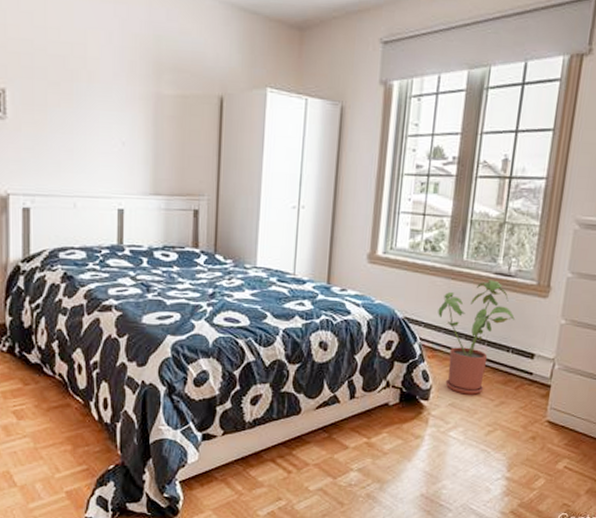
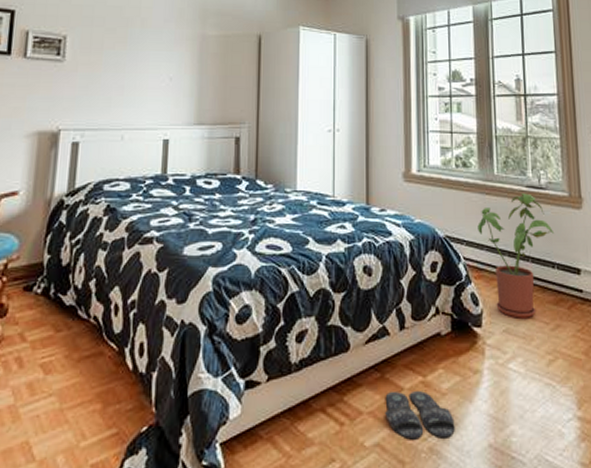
slippers: none [329,450,393,488] -> present [385,391,455,440]

